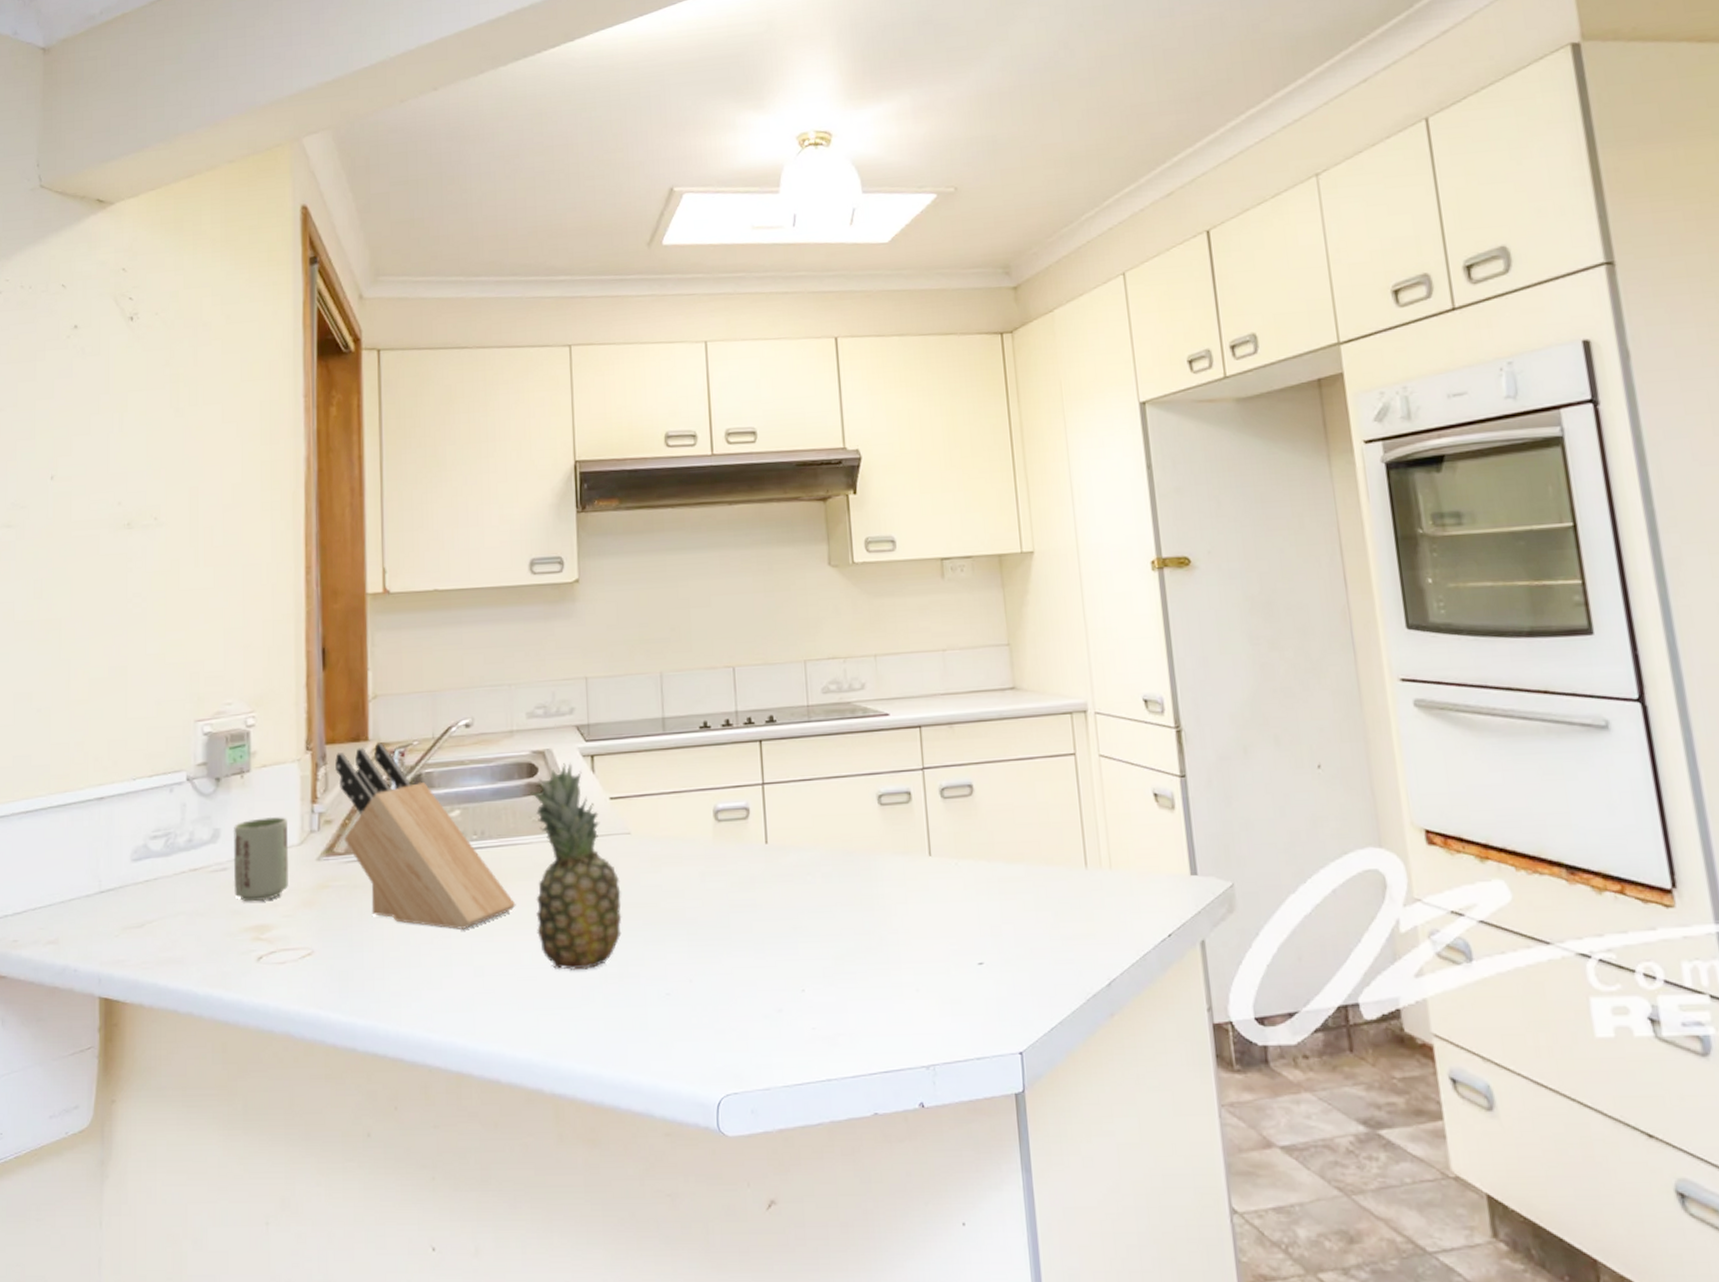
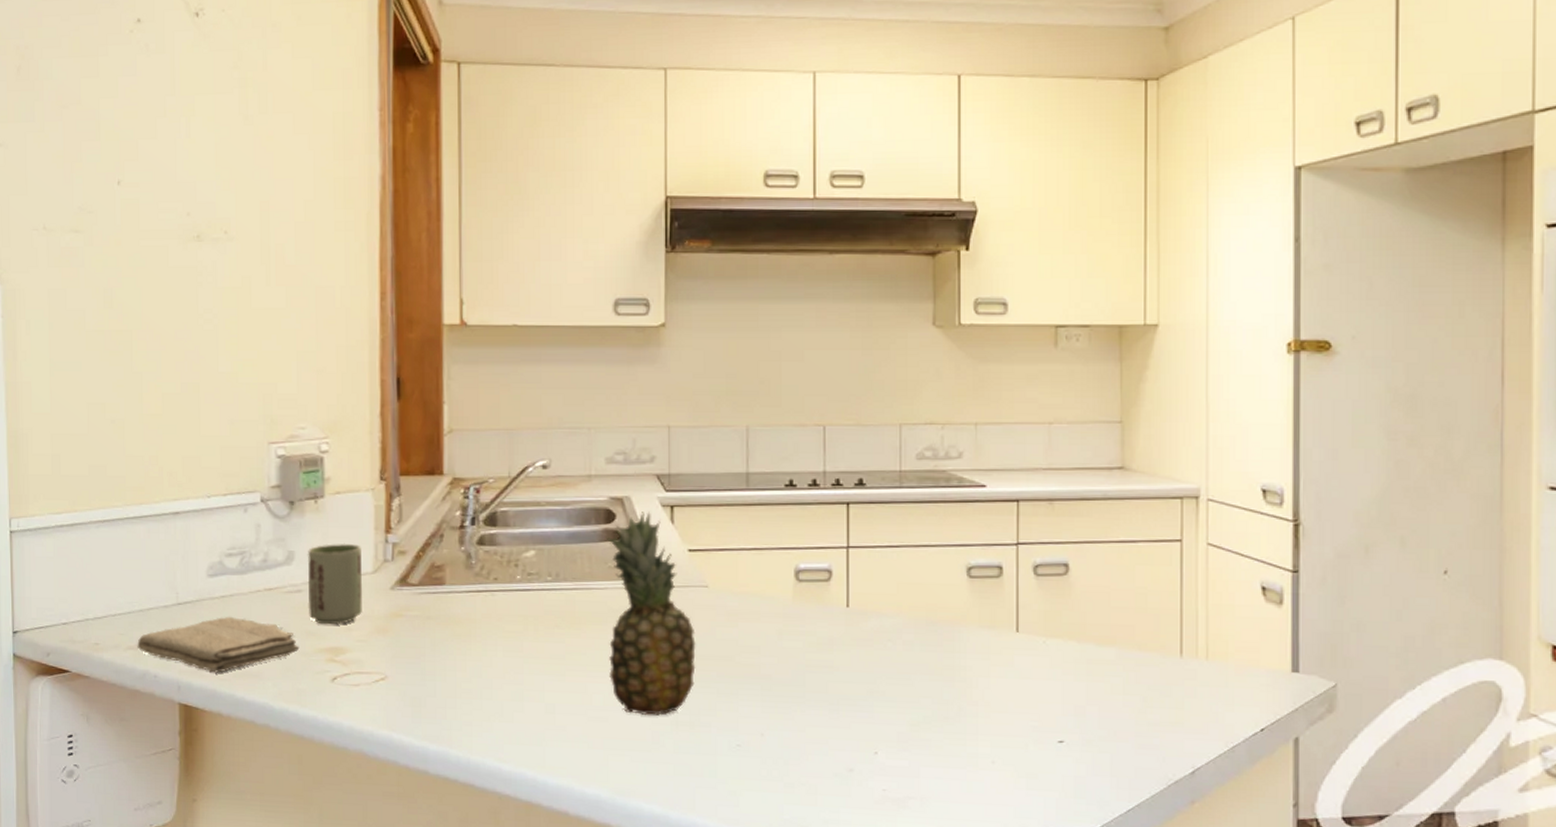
washcloth: none [57,900,225,962] -> present [137,616,300,673]
knife block: present [335,742,516,929] -> none [410,478,589,667]

